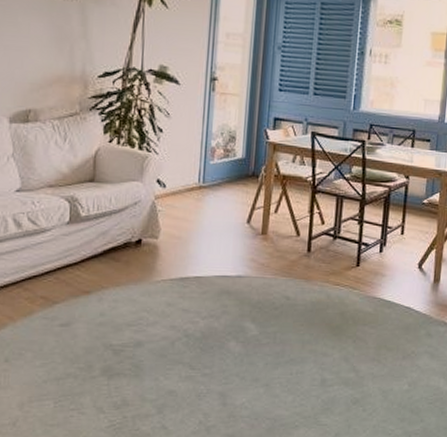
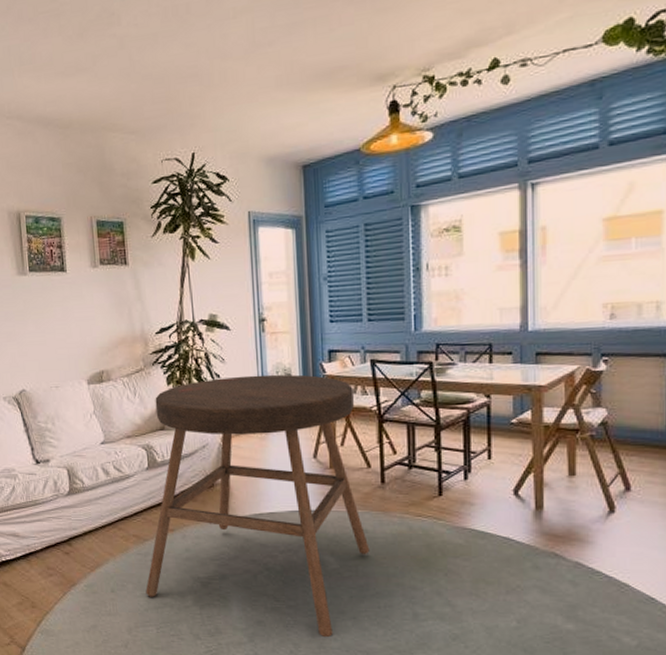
stool: none [47,132,293,405] -> present [145,374,370,637]

